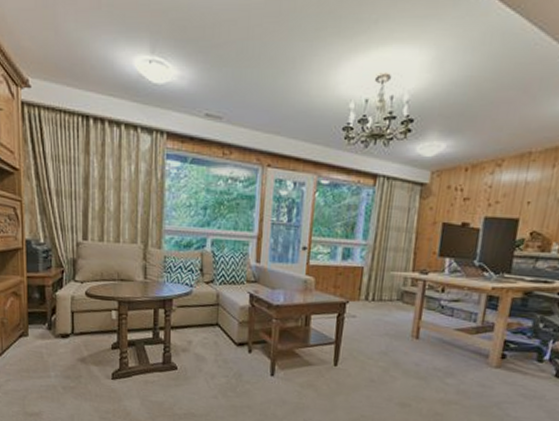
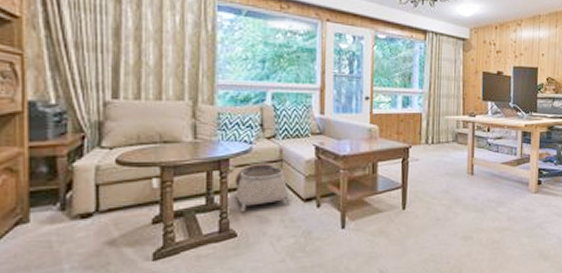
basket: none [176,305,225,349] -> present [234,162,291,212]

